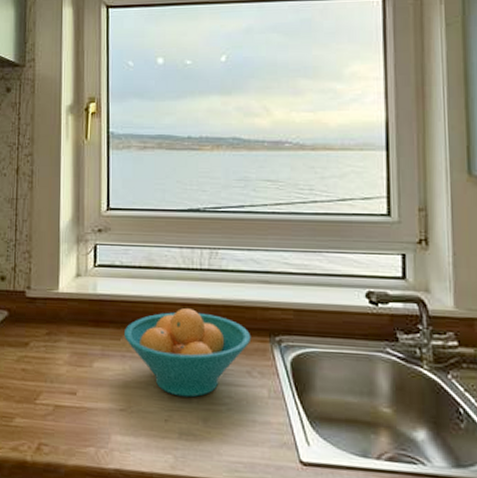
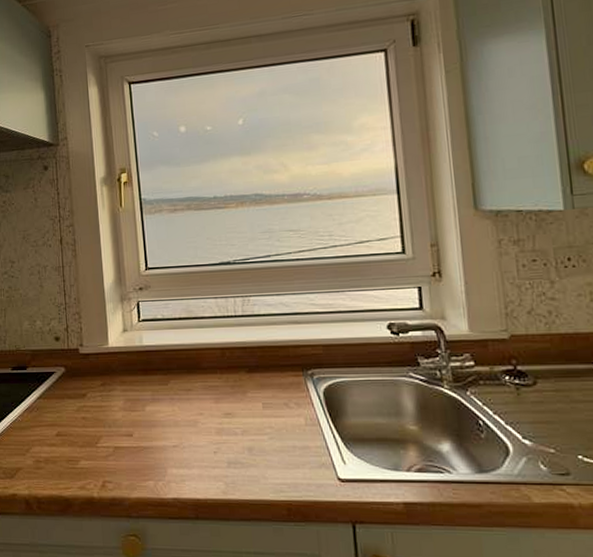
fruit bowl: present [123,307,251,398] -> none [170,351,286,430]

